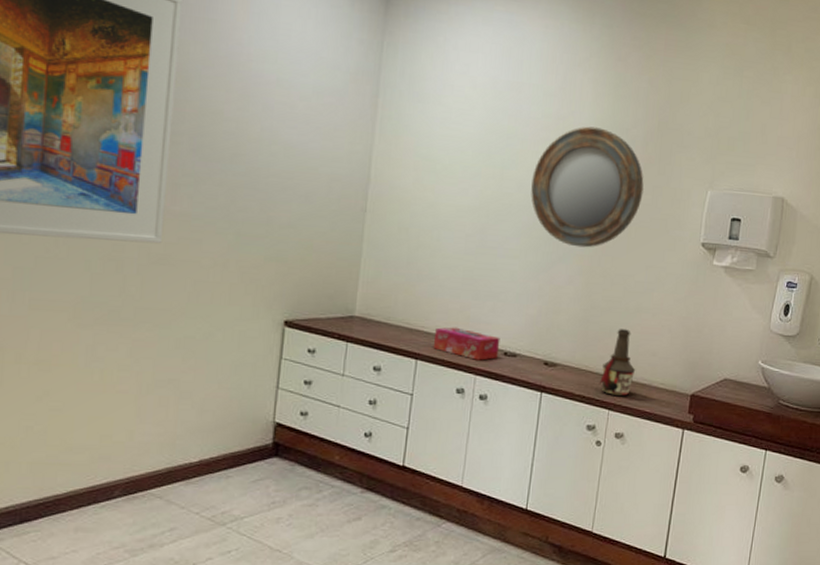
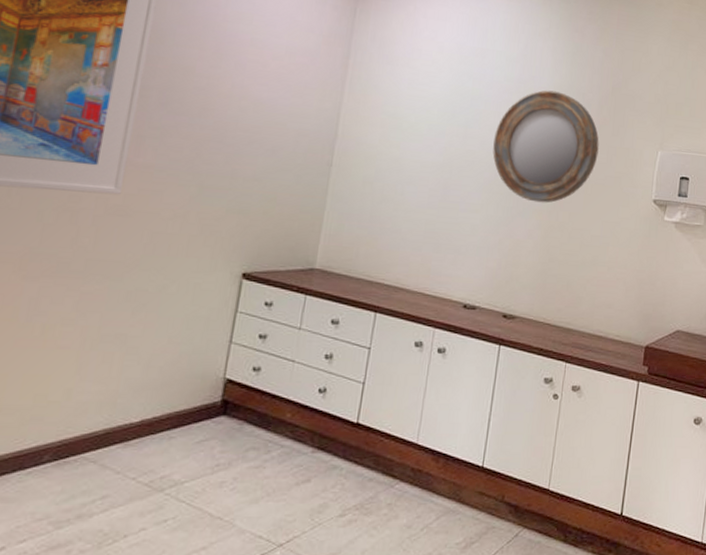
tissue box: present [433,327,500,361] -> none [392,279,460,313]
bottle: present [598,329,636,397] -> none [556,281,592,349]

